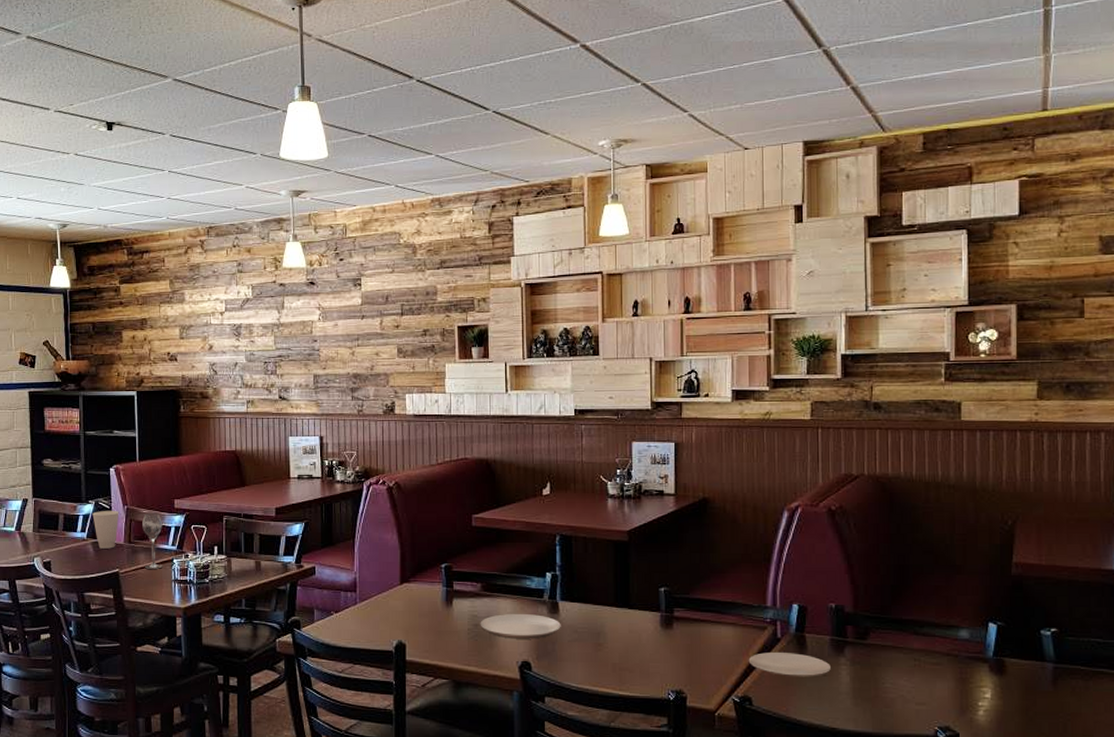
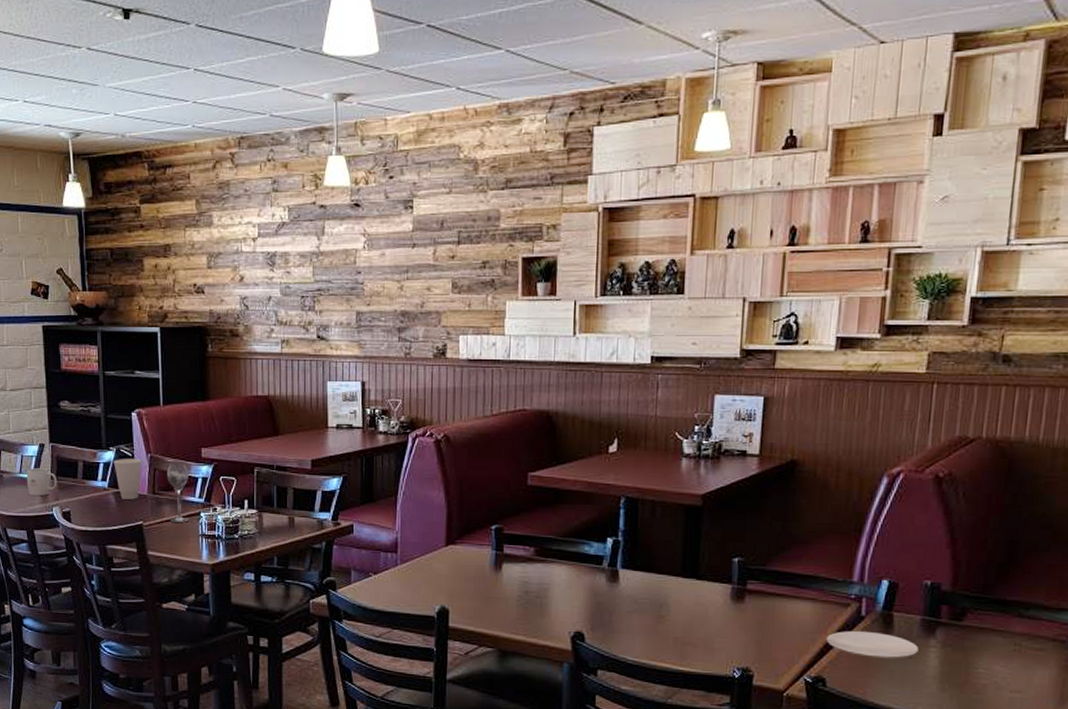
mug: none [10,522,39,548] -> present [26,468,57,497]
plate: present [480,613,561,639] -> none [531,580,620,609]

